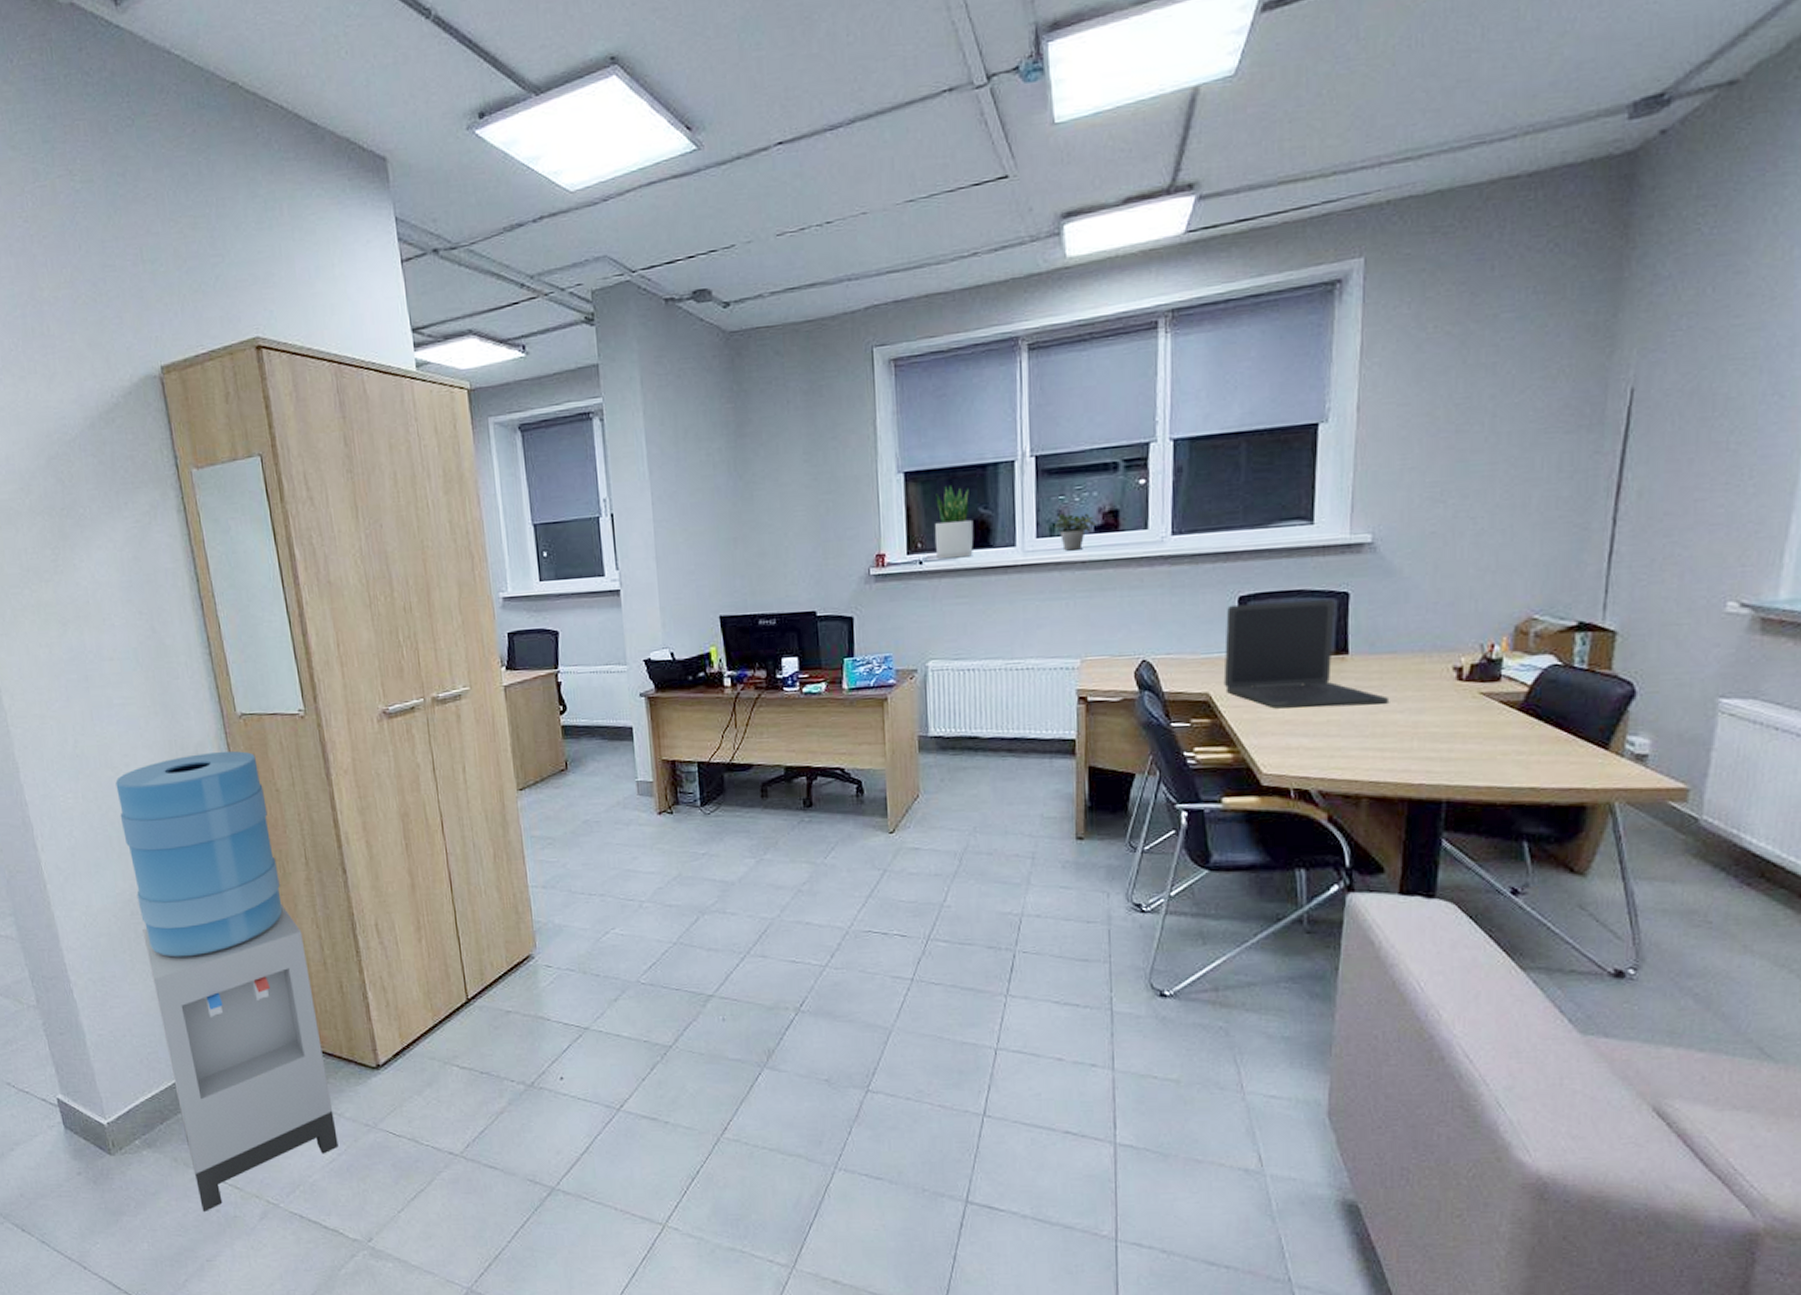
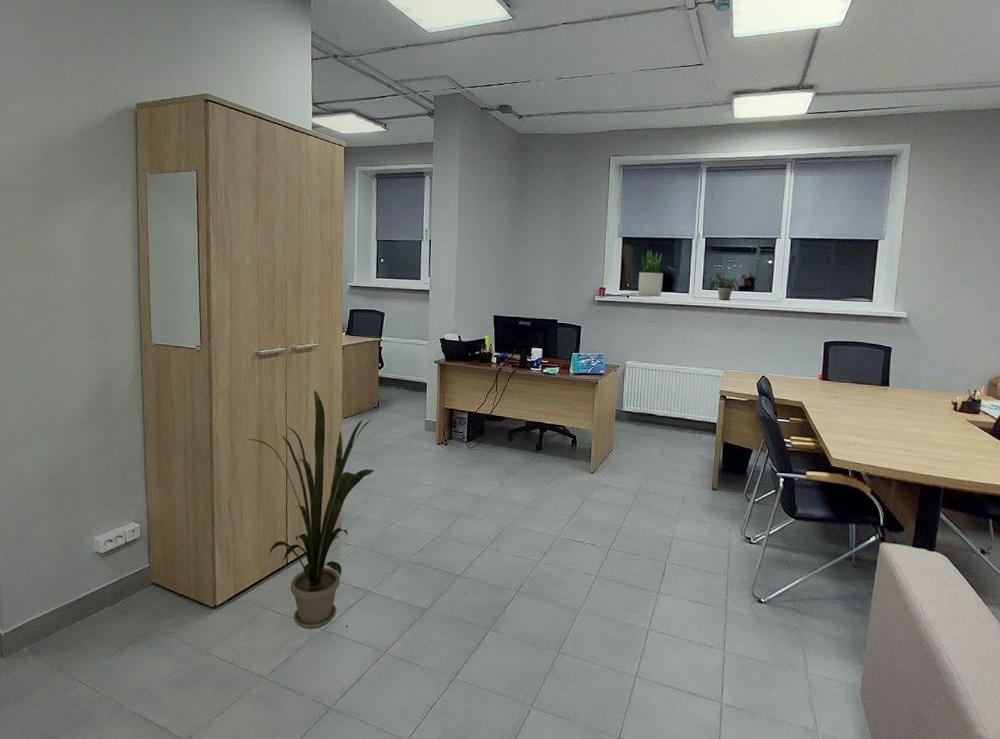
water cooler: present [115,751,339,1211] -> none [54,368,177,707]
house plant: none [387,754,574,1086] -> present [246,390,375,629]
laptop: present [1223,599,1388,709] -> none [812,347,912,421]

